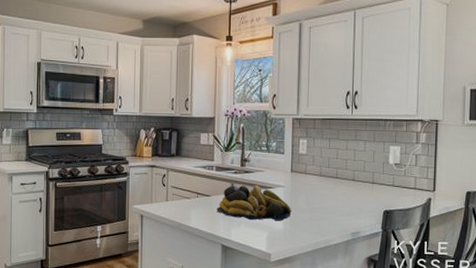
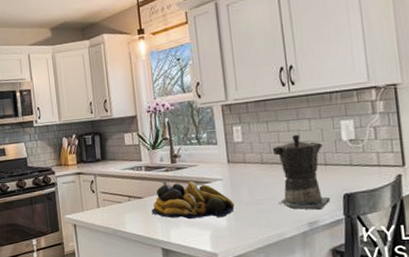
coffee maker: none [329,153,373,222] -> present [272,134,331,210]

